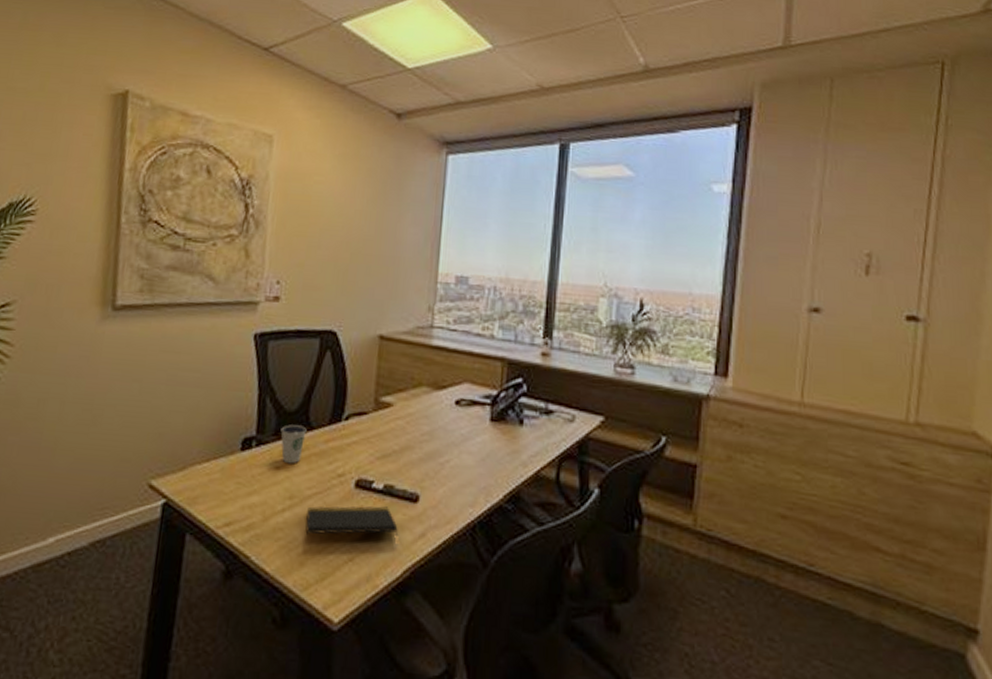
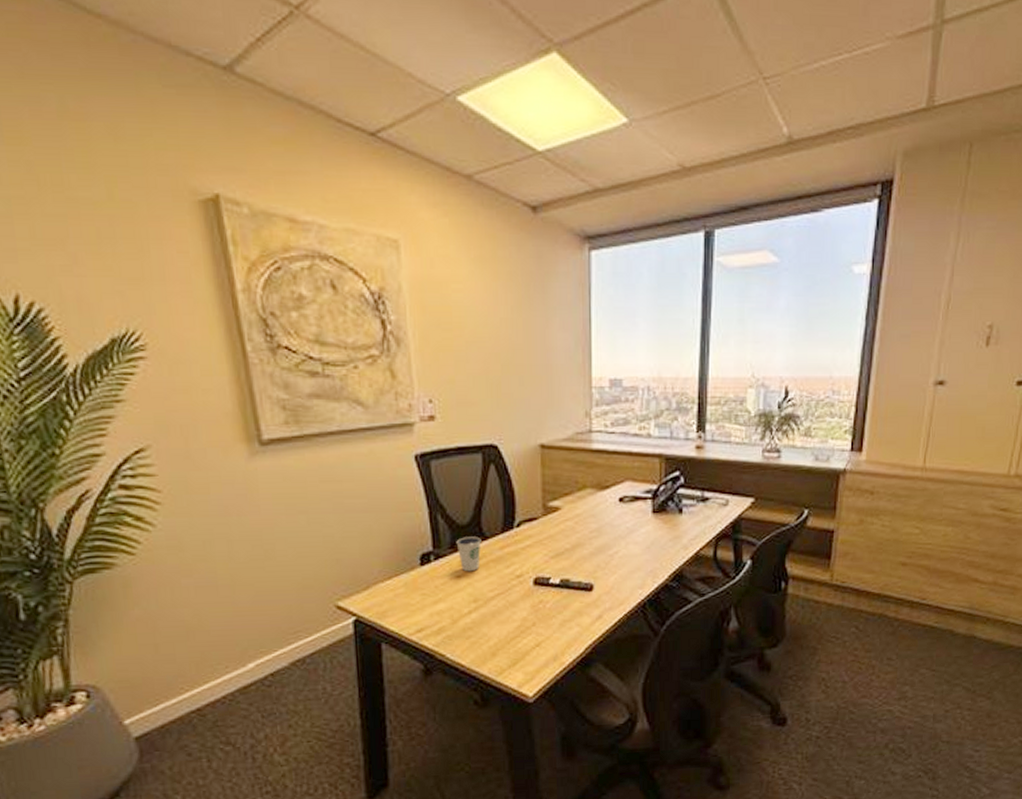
notepad: present [305,506,398,536] -> none [492,598,577,630]

